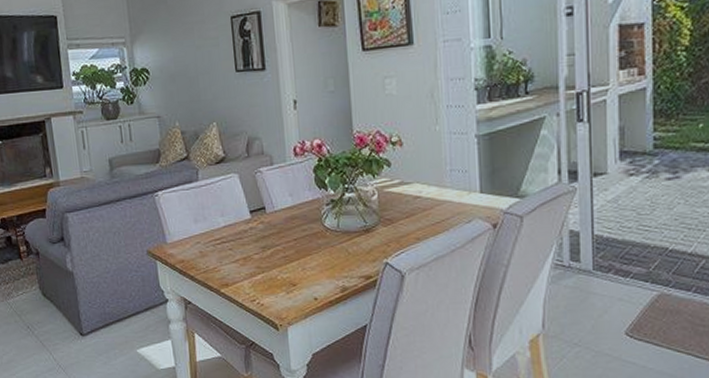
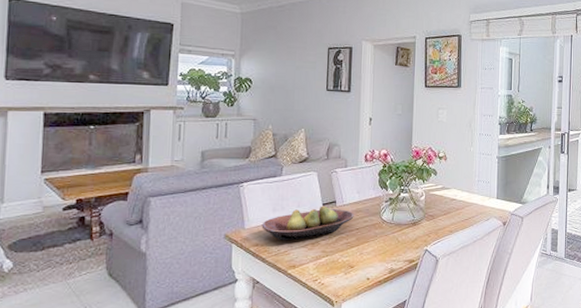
fruit bowl: none [184,213,289,257] -> present [261,206,354,241]

